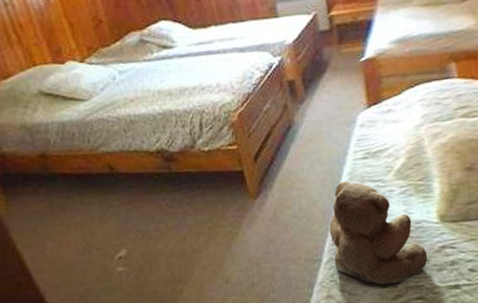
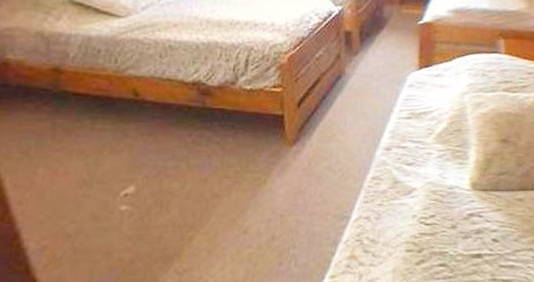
teddy bear: present [329,181,428,284] -> none [363,138,455,249]

